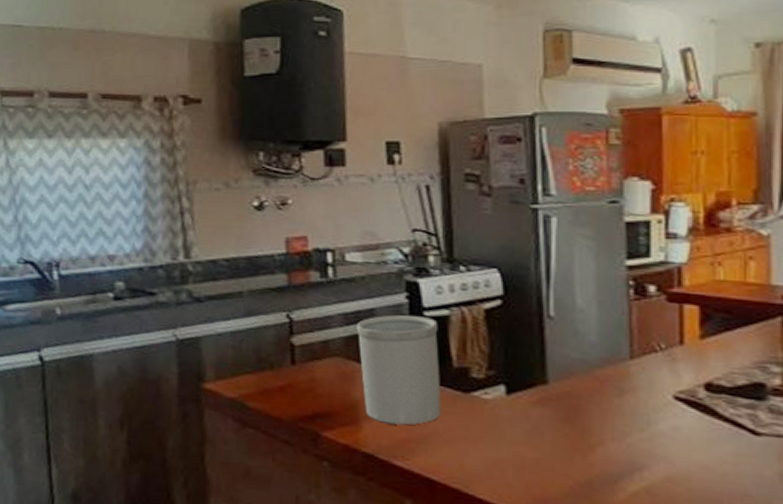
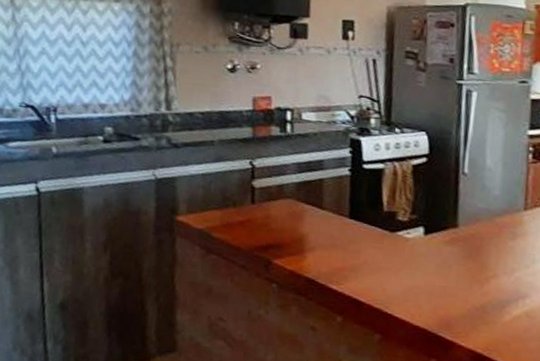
utensil holder: present [356,315,441,426] -> none [307,166,374,257]

